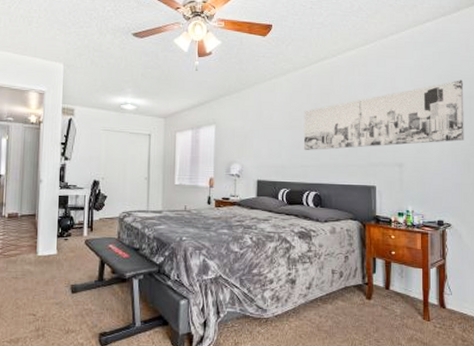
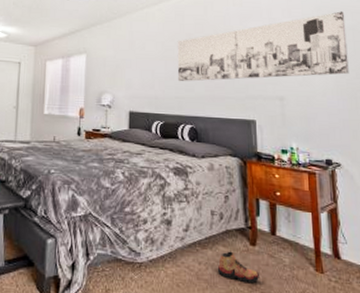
shoe: none [336,305,373,332] -> present [217,251,259,284]

